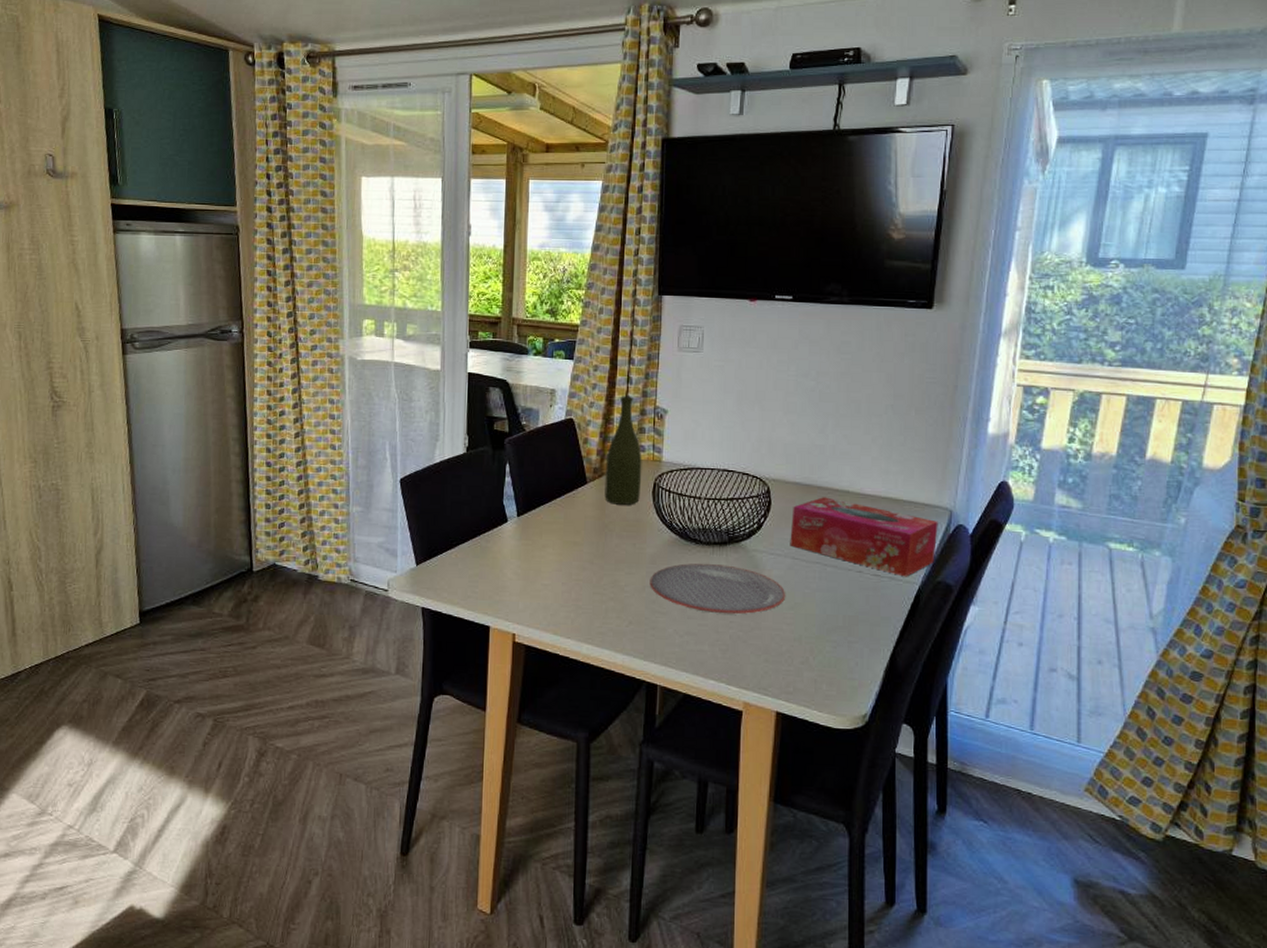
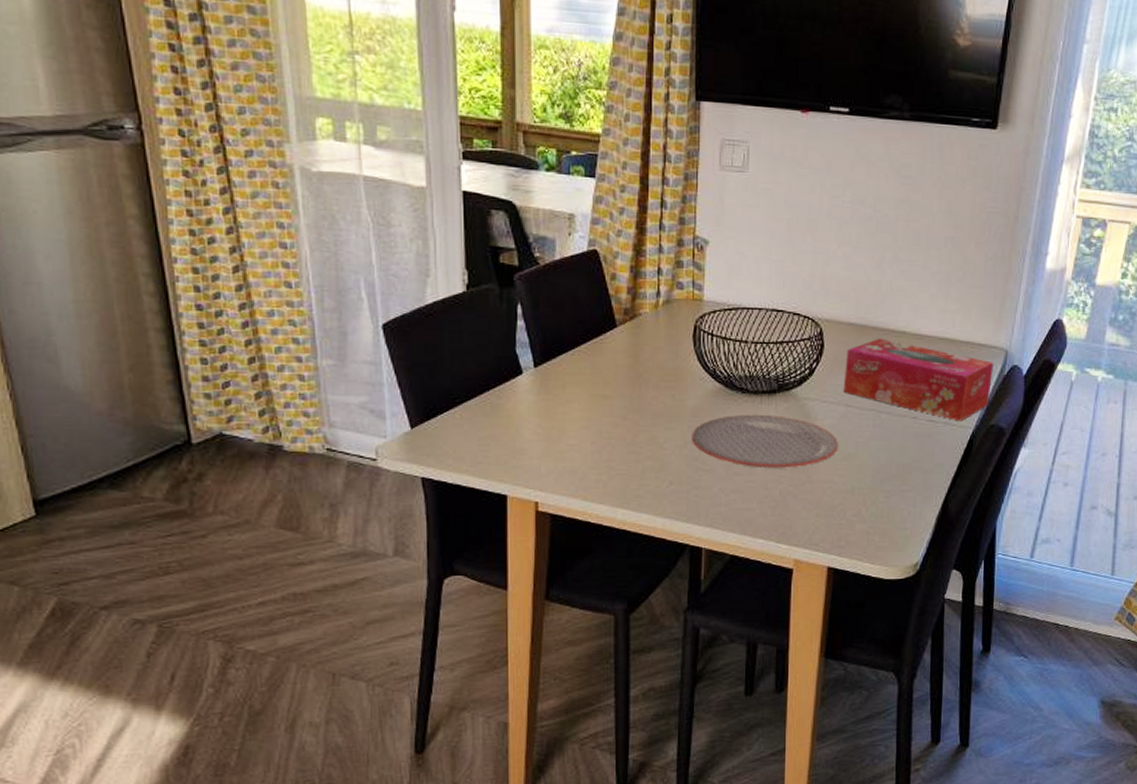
bottle: present [605,396,642,505] -> none [638,223,680,351]

